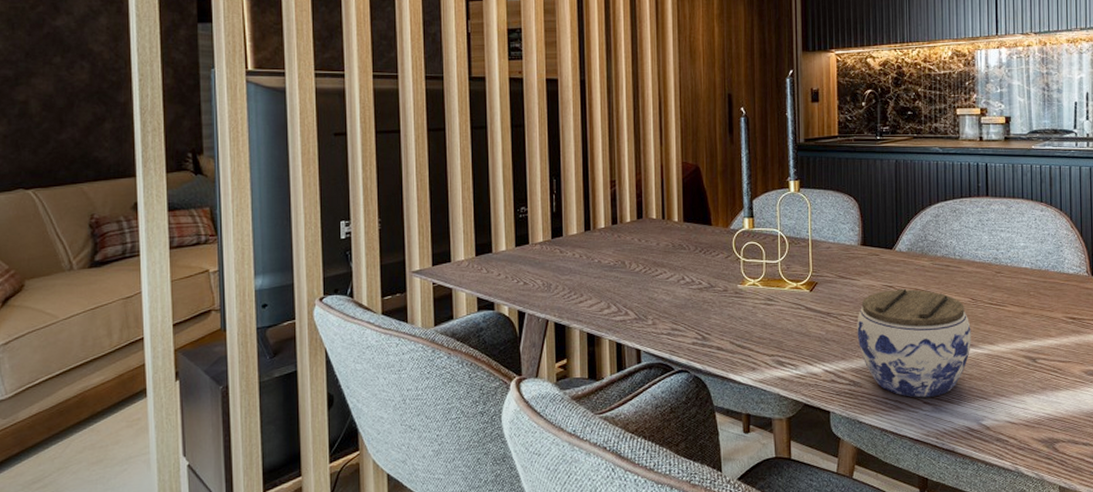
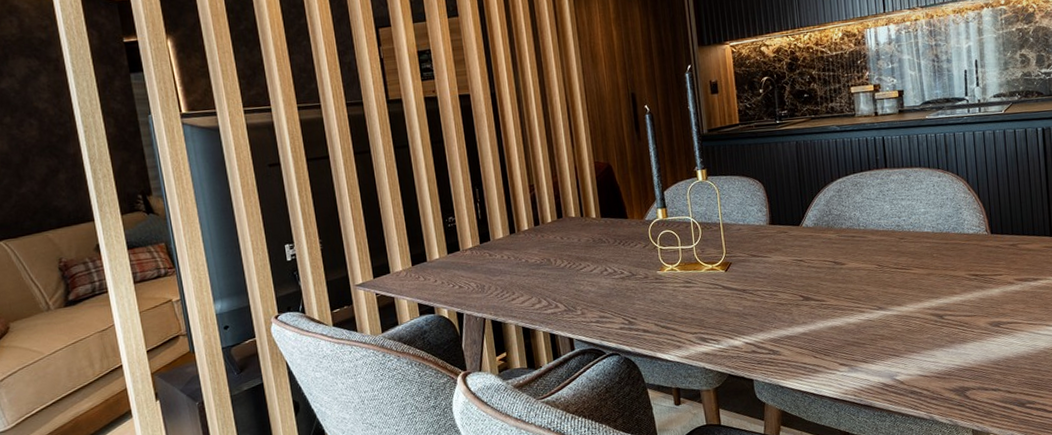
jar: present [857,288,971,398] -> none [771,261,881,361]

